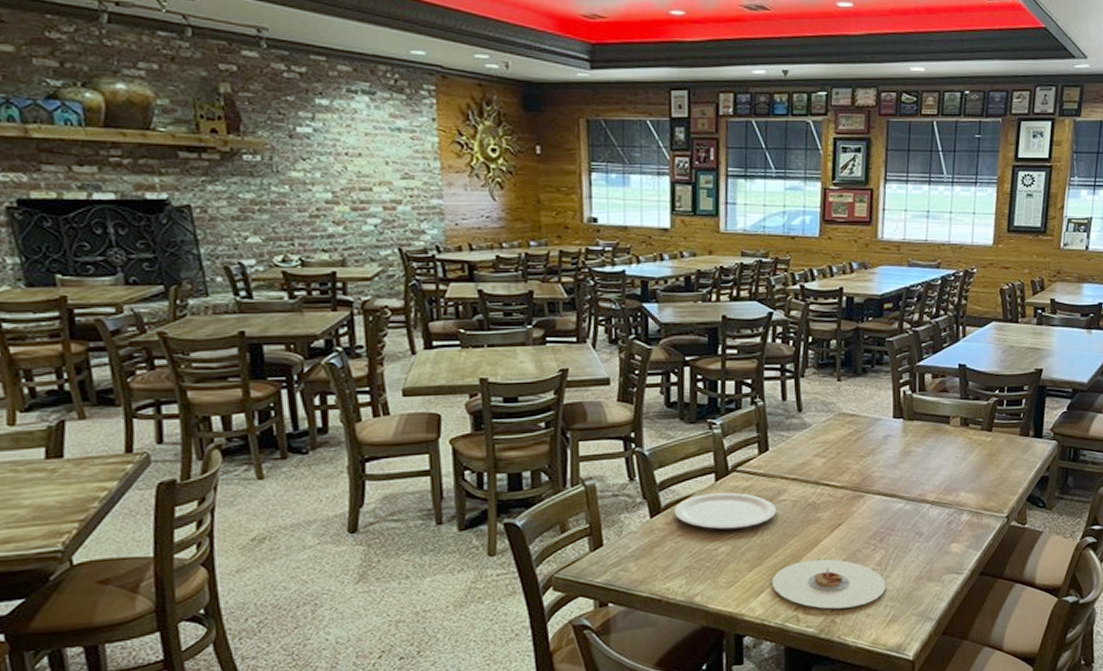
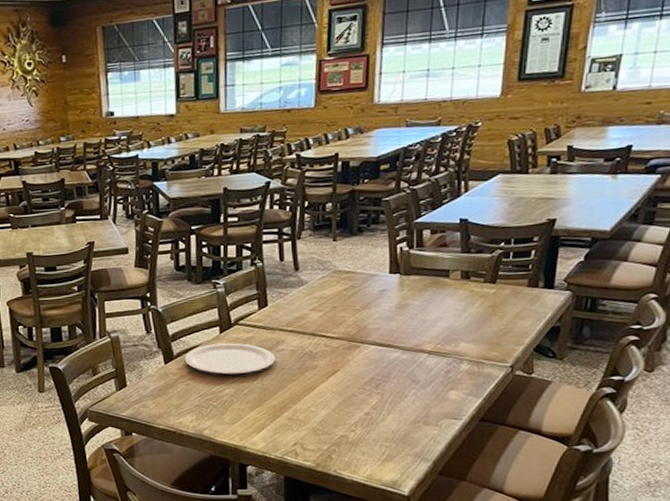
plate: present [771,559,887,609] -> none [271,402,382,446]

